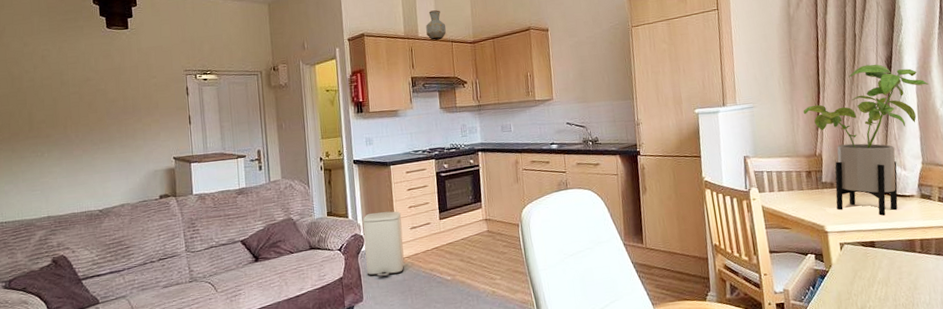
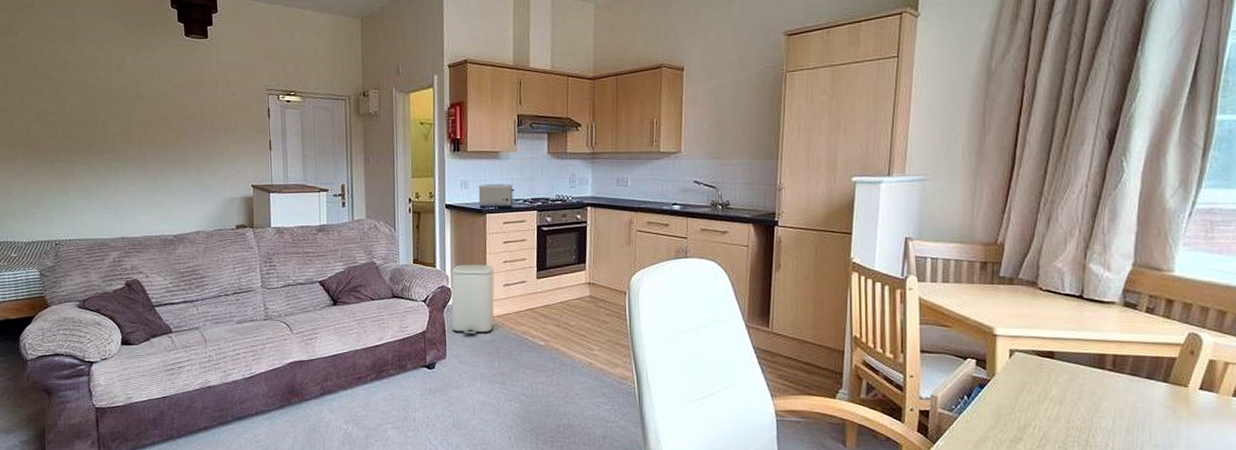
toaster: none [381,137,414,162] -> present [478,183,515,209]
vase: present [426,10,446,41] -> none [539,37,563,74]
house plant: present [803,64,928,217] -> none [988,138,1160,324]

